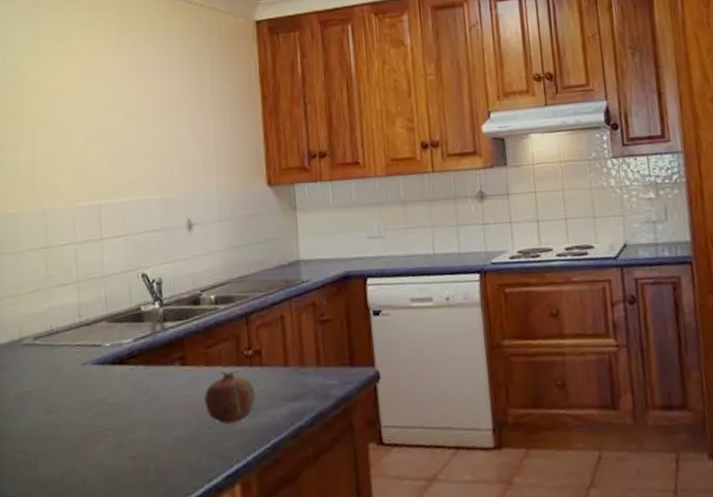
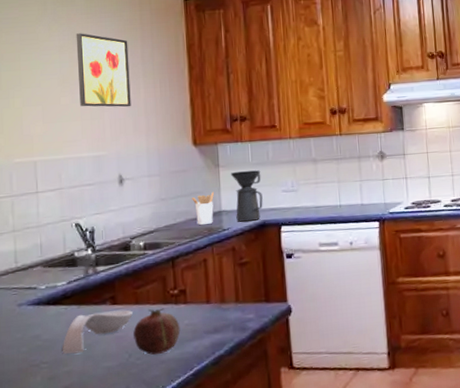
spoon rest: none [128,371,203,421] -> present [62,309,133,355]
wall art: none [141,62,200,144] -> present [76,33,131,107]
utensil holder: none [267,238,292,277] -> present [192,191,215,226]
coffee maker: none [310,213,346,273] -> present [231,170,263,222]

